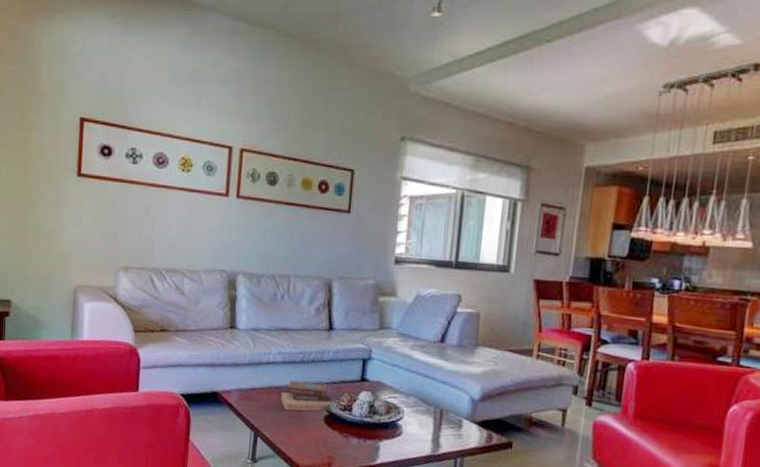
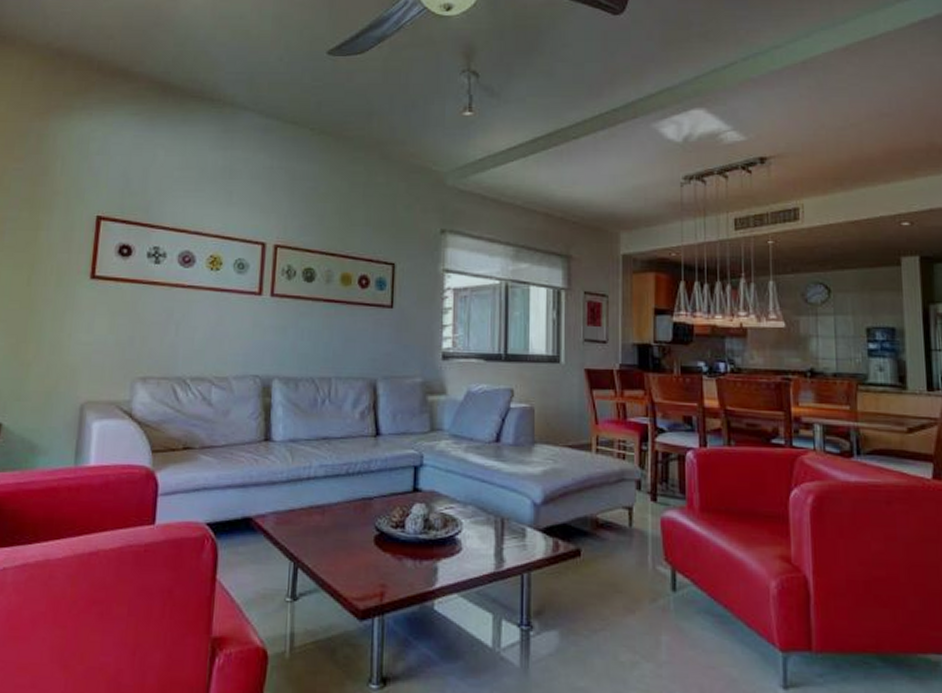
books: present [280,380,333,412] -> none [323,496,384,534]

